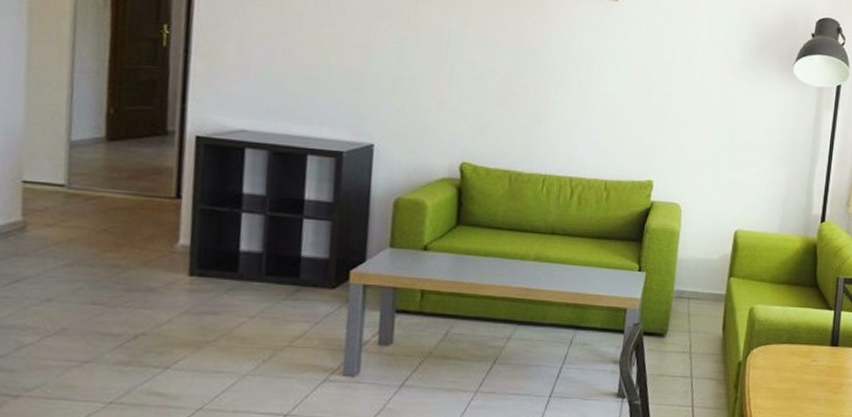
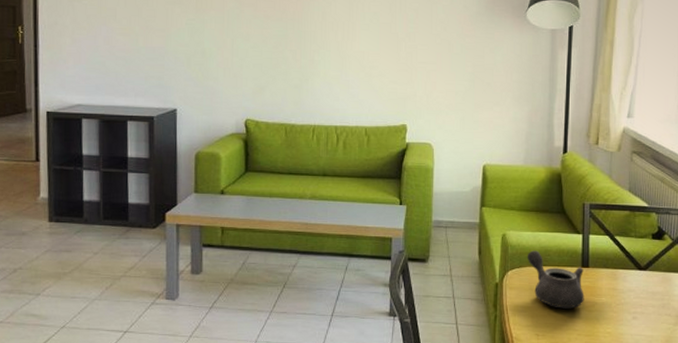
teapot: none [774,326,833,390] -> present [527,250,584,309]

